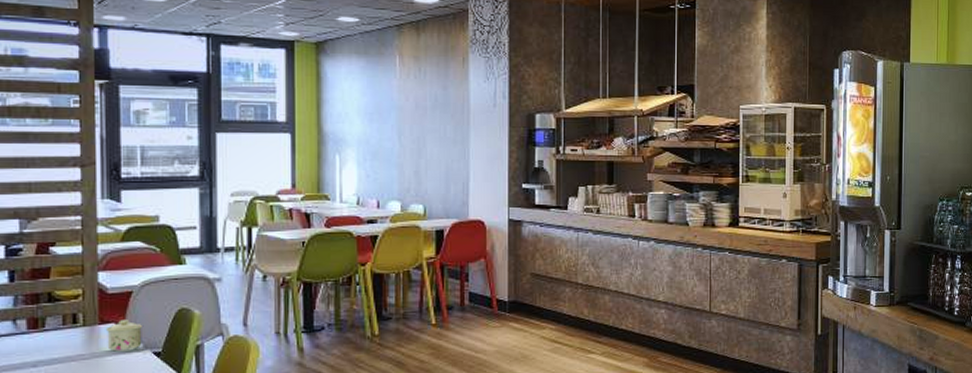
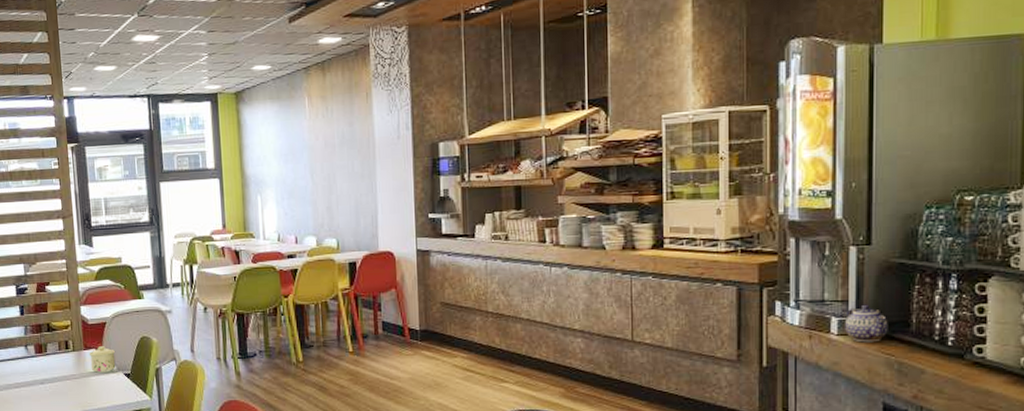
teapot: none [881,280,913,313] -> present [845,304,888,343]

